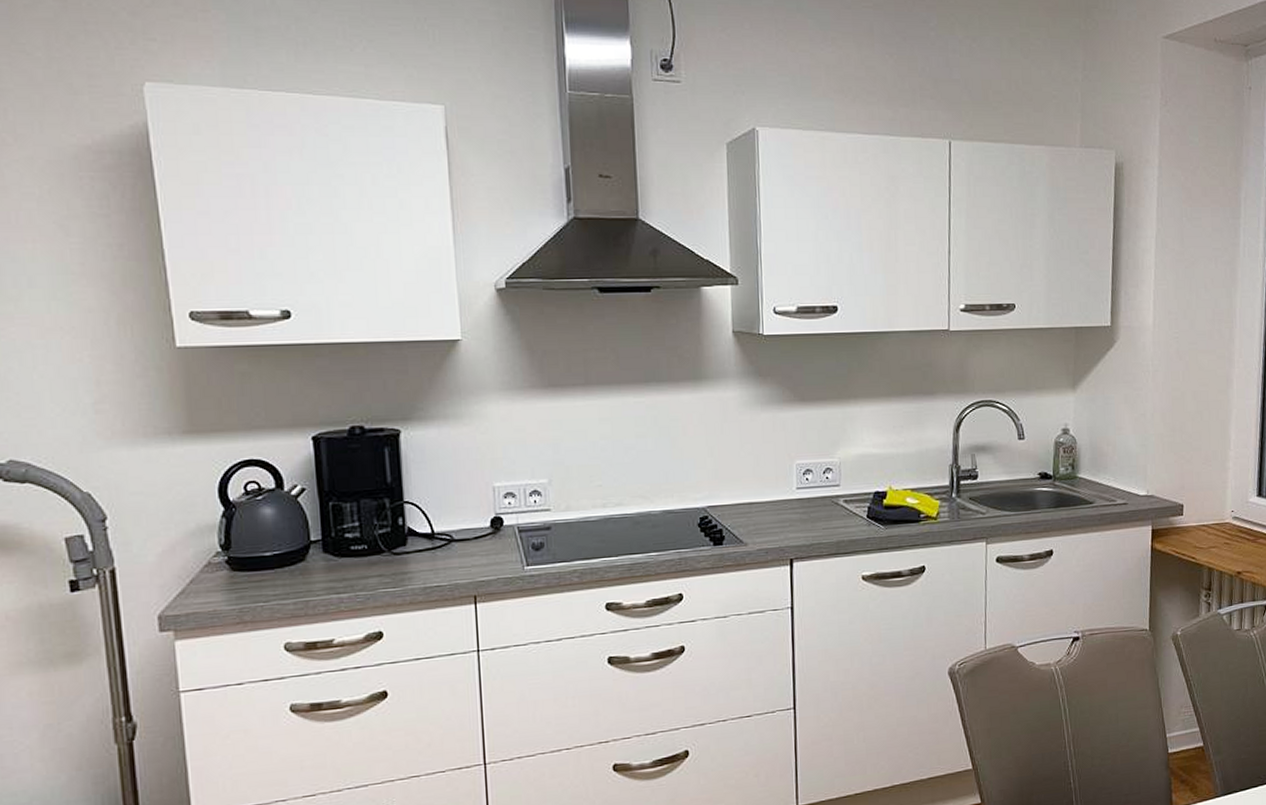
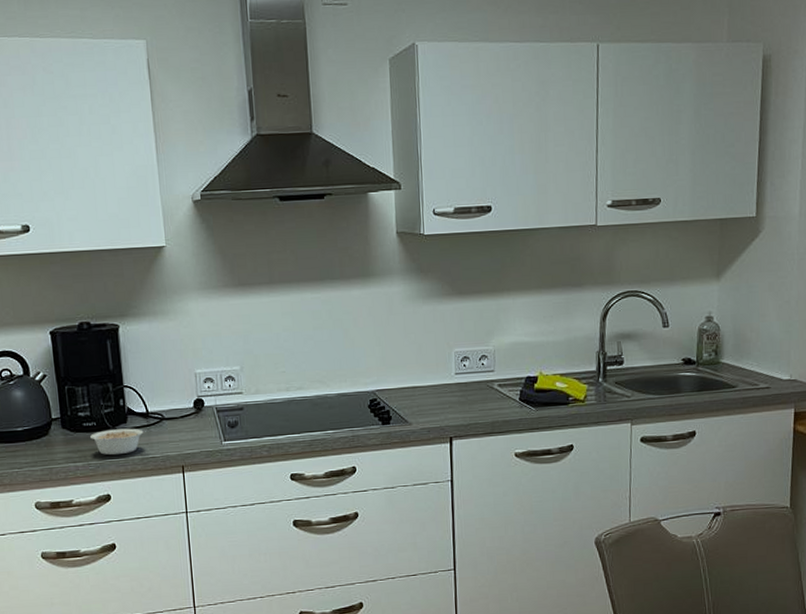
legume: none [359,551,432,585] -> present [90,428,148,456]

